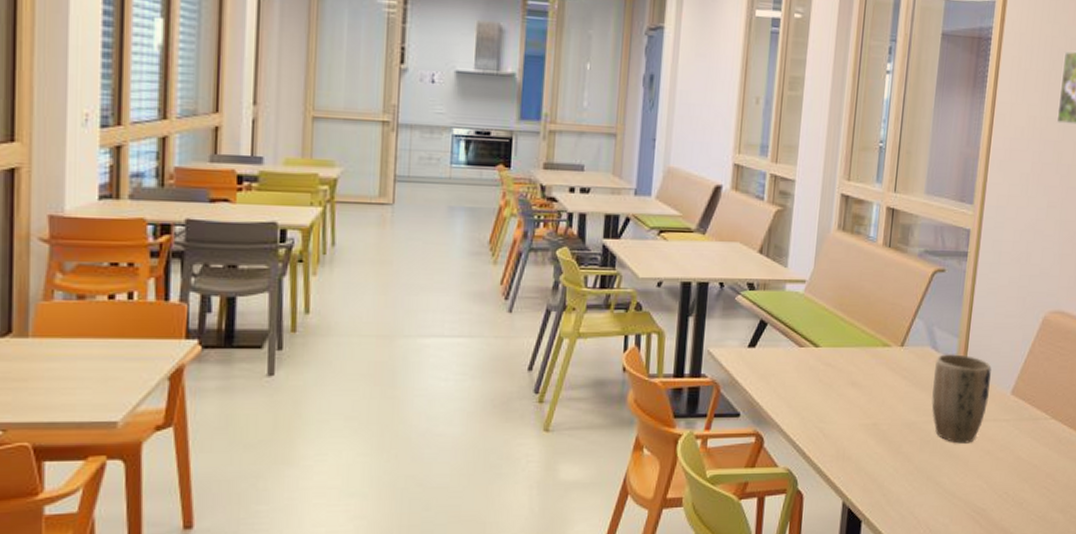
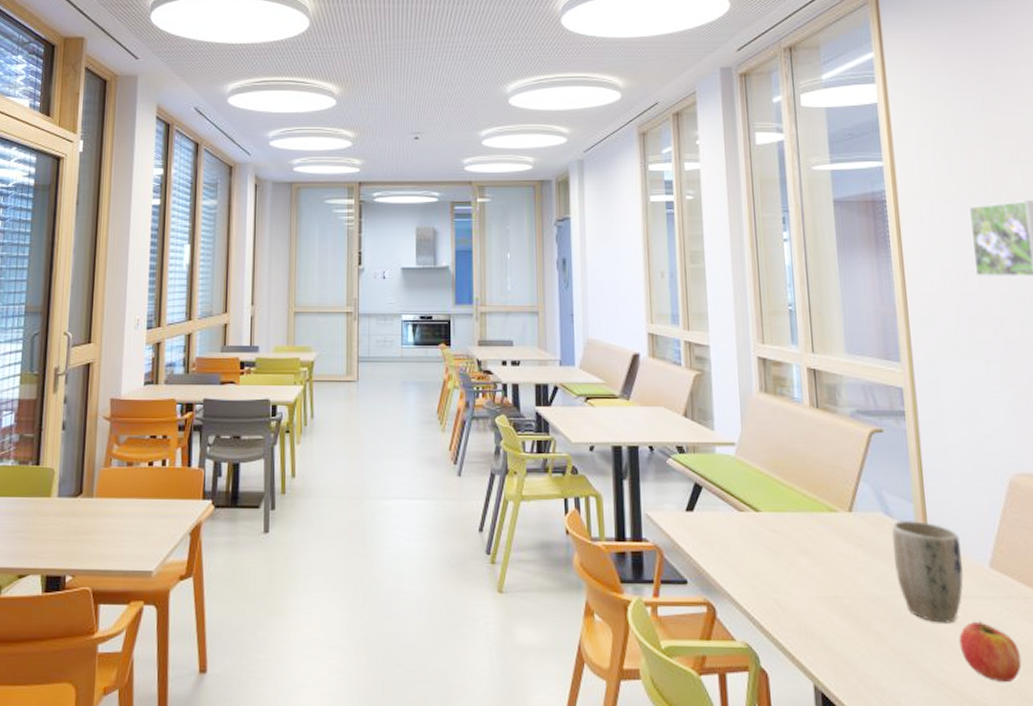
fruit: none [972,440,1020,490] -> present [959,621,1022,682]

